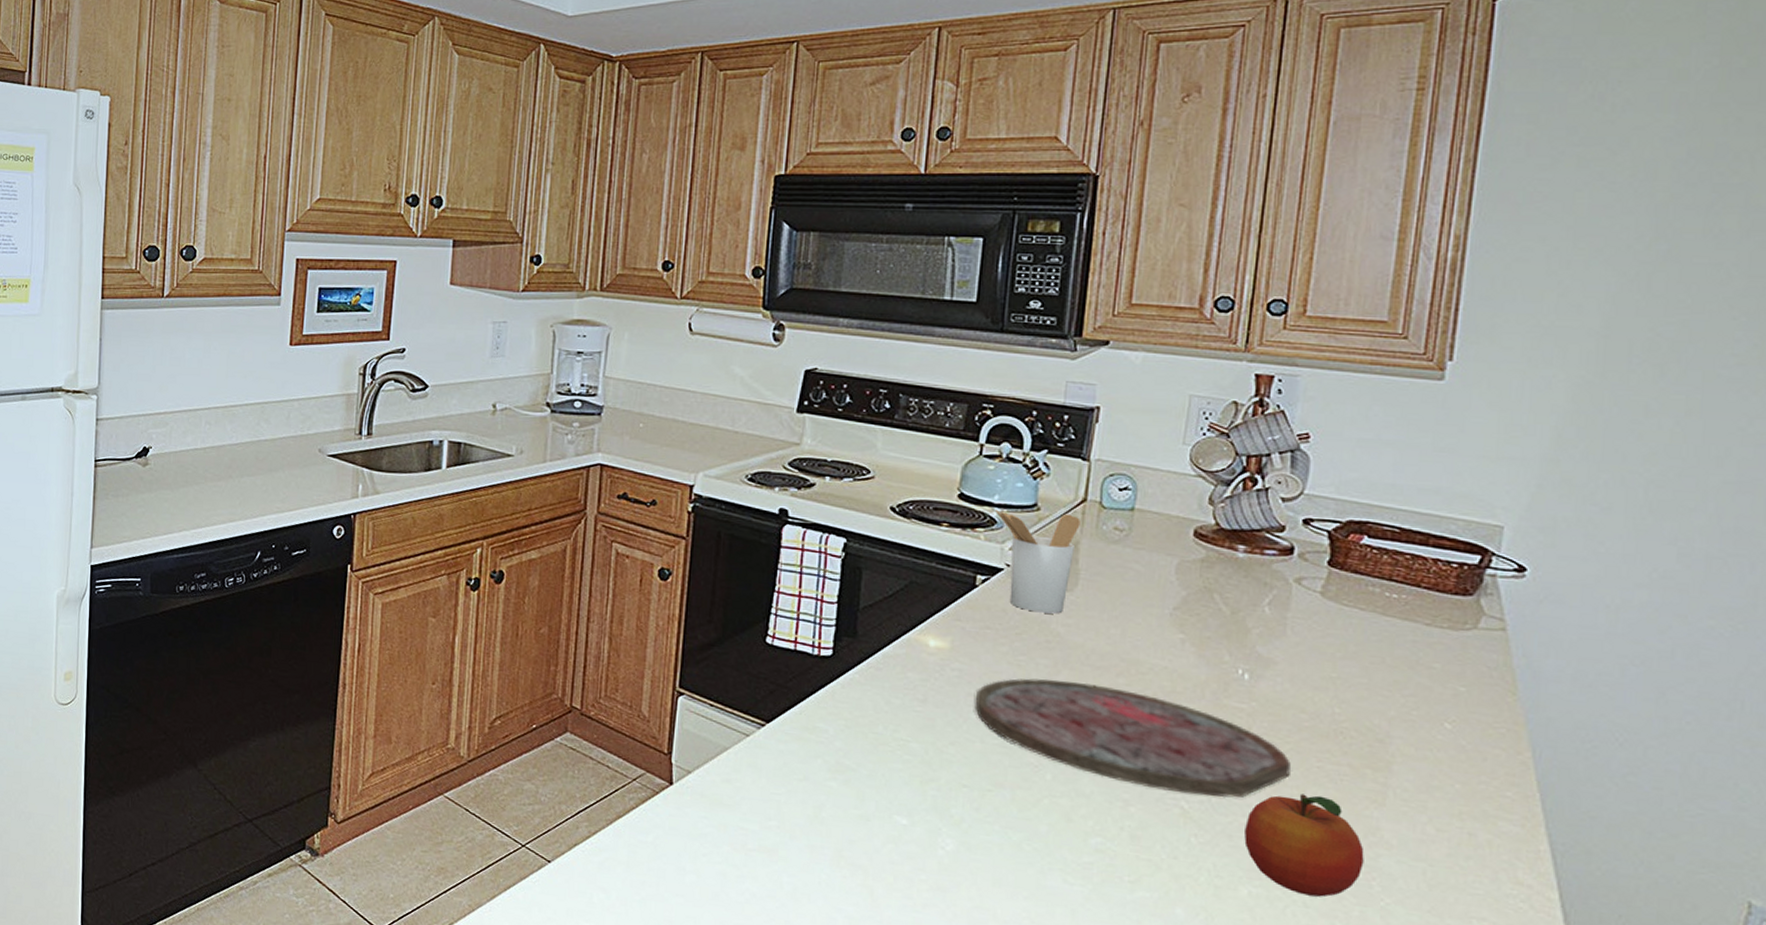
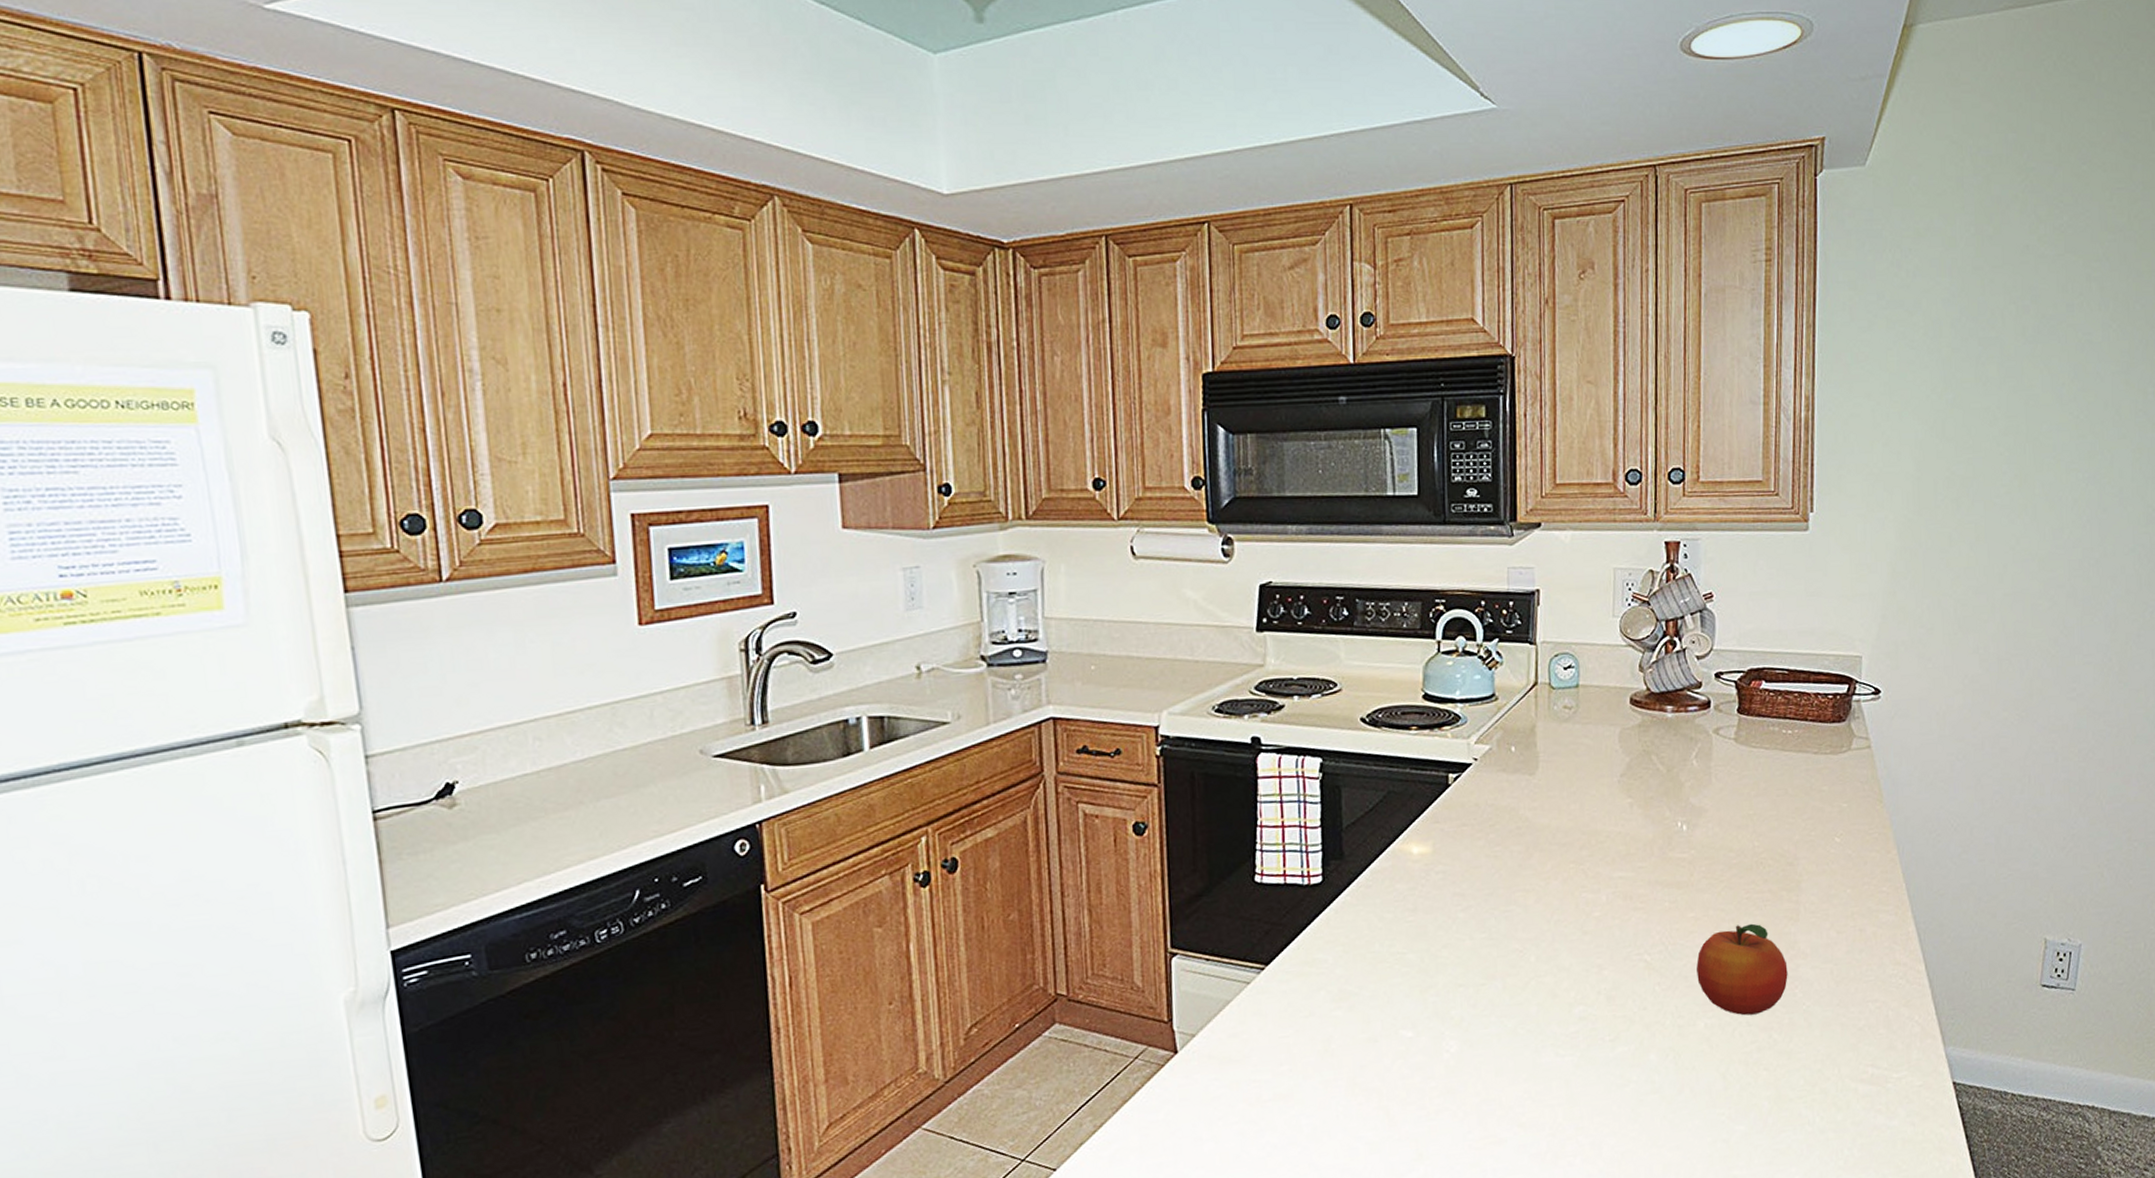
cutting board: present [974,678,1291,798] -> none [1460,861,1726,949]
utensil holder: present [996,509,1080,614] -> none [1458,699,1535,802]

